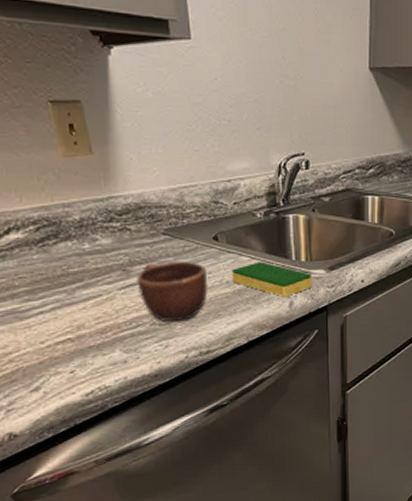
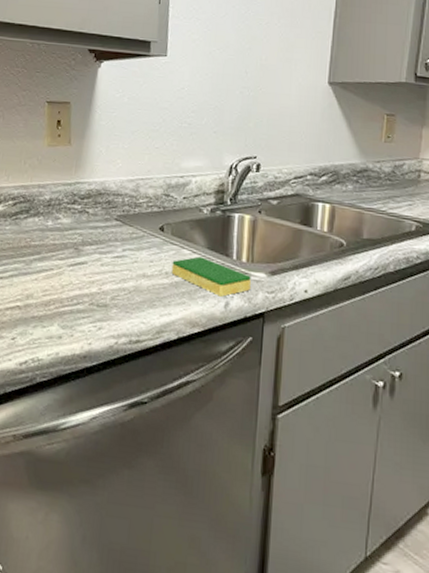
mug: present [137,260,208,322] -> none [84,245,149,306]

